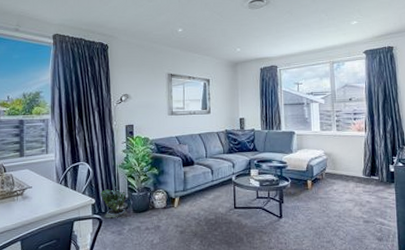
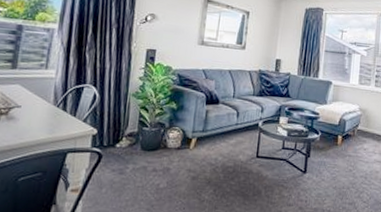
potted plant: present [101,187,128,219] -> none [105,118,136,154]

